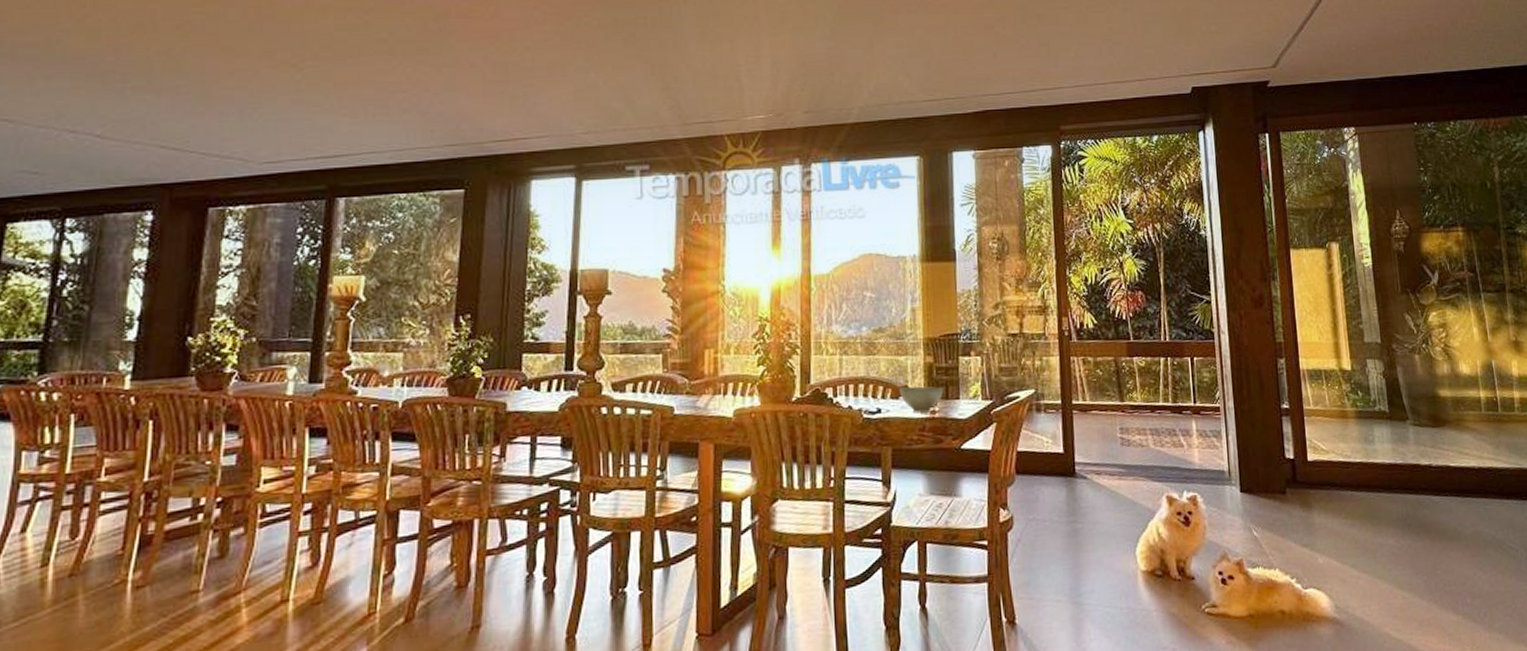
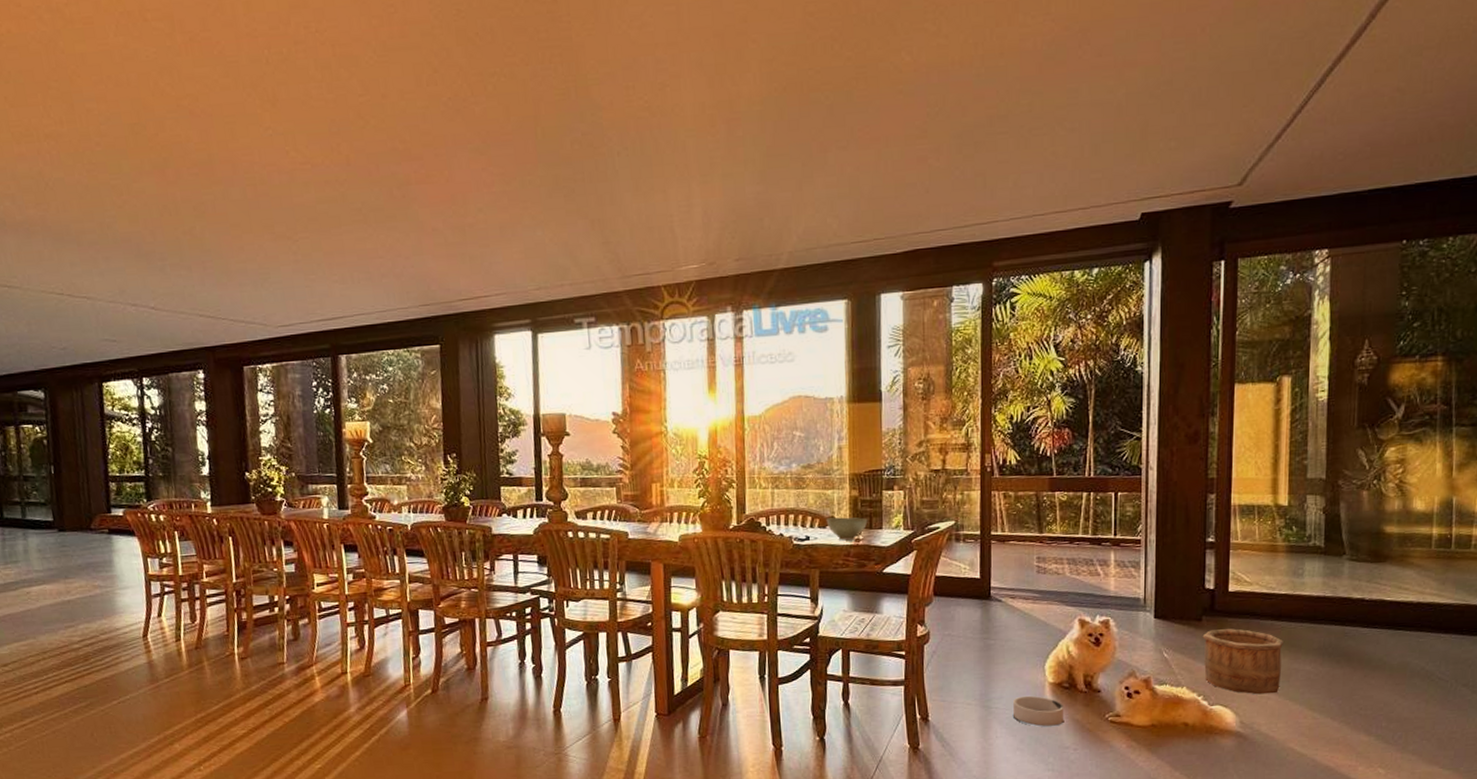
pet bowl: none [1105,587,1160,625] -> present [1012,695,1064,728]
wooden bucket: none [1288,501,1368,574] -> present [1202,628,1283,695]

